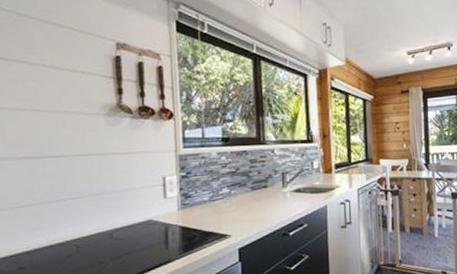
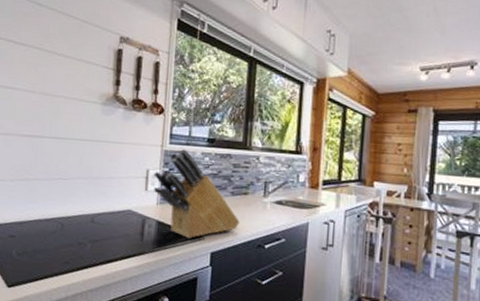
knife block: none [171,150,263,239] -> present [154,148,240,238]

